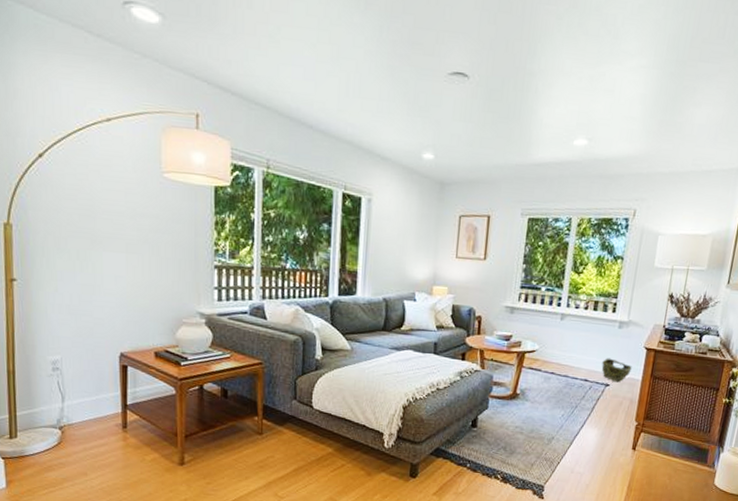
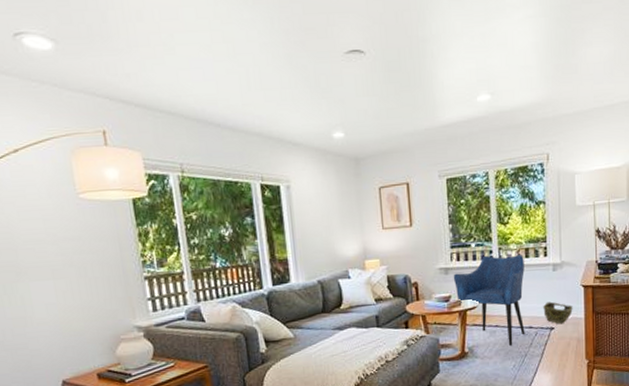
armchair: none [517,301,592,395] -> present [453,255,525,346]

